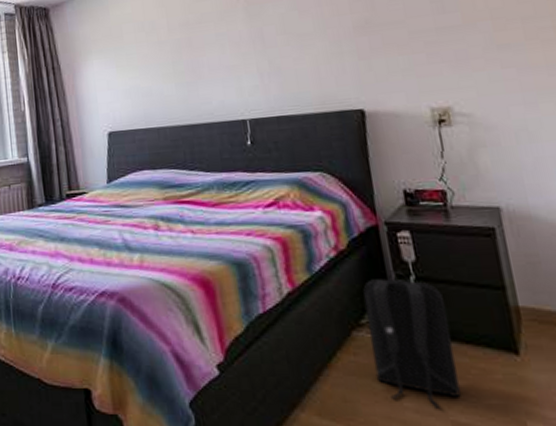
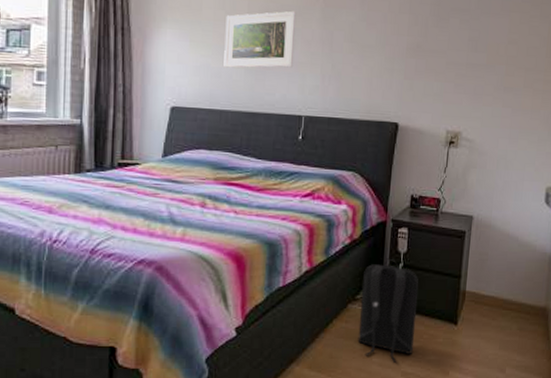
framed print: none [147,16,226,85] -> present [223,10,297,68]

